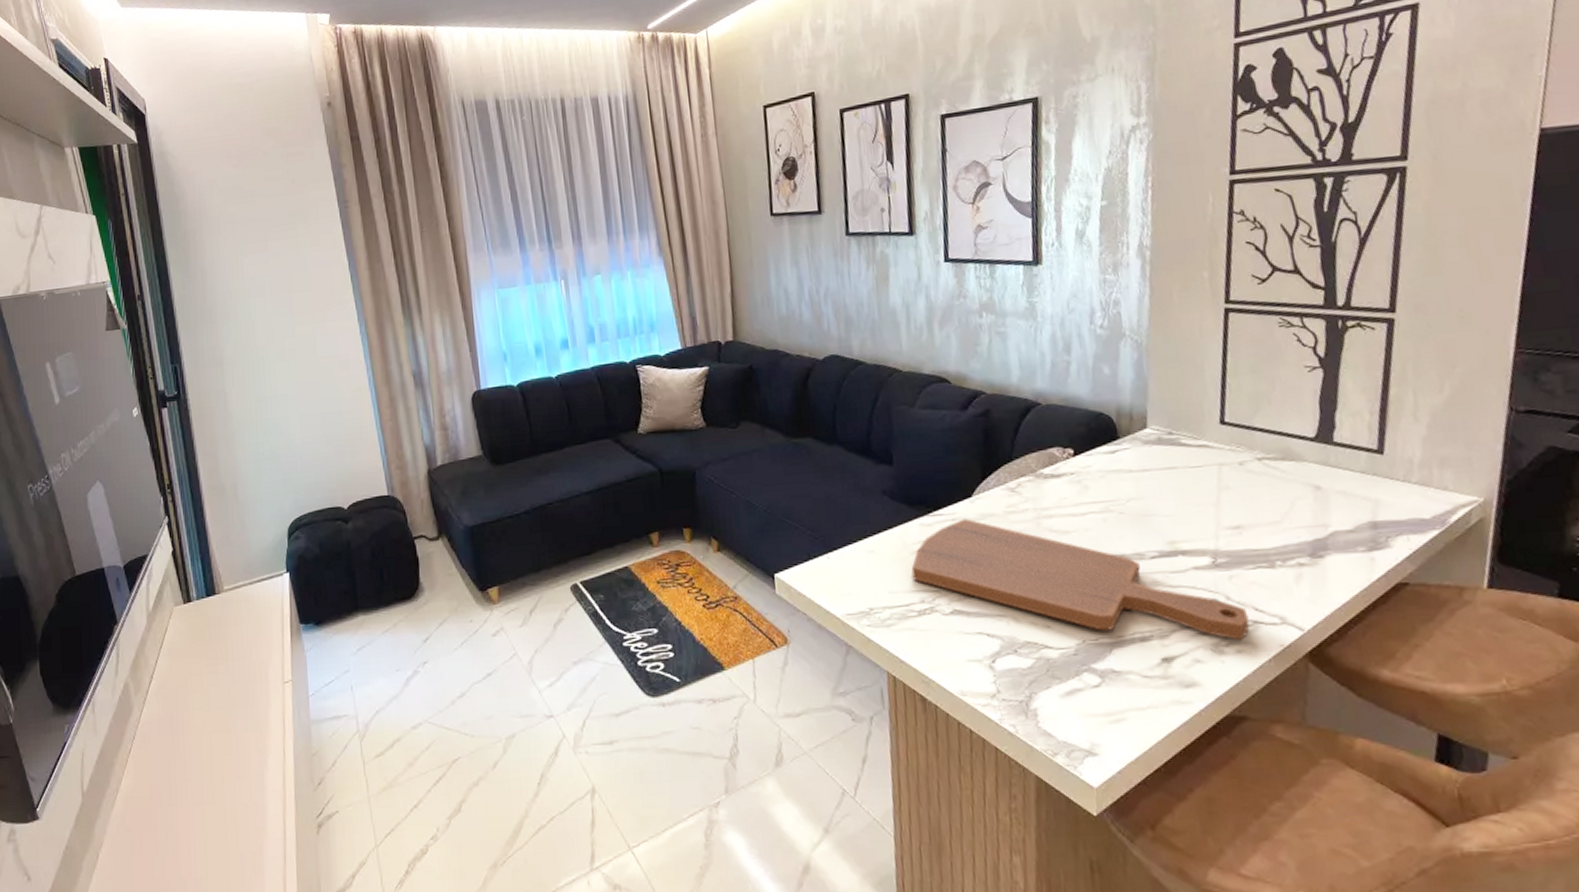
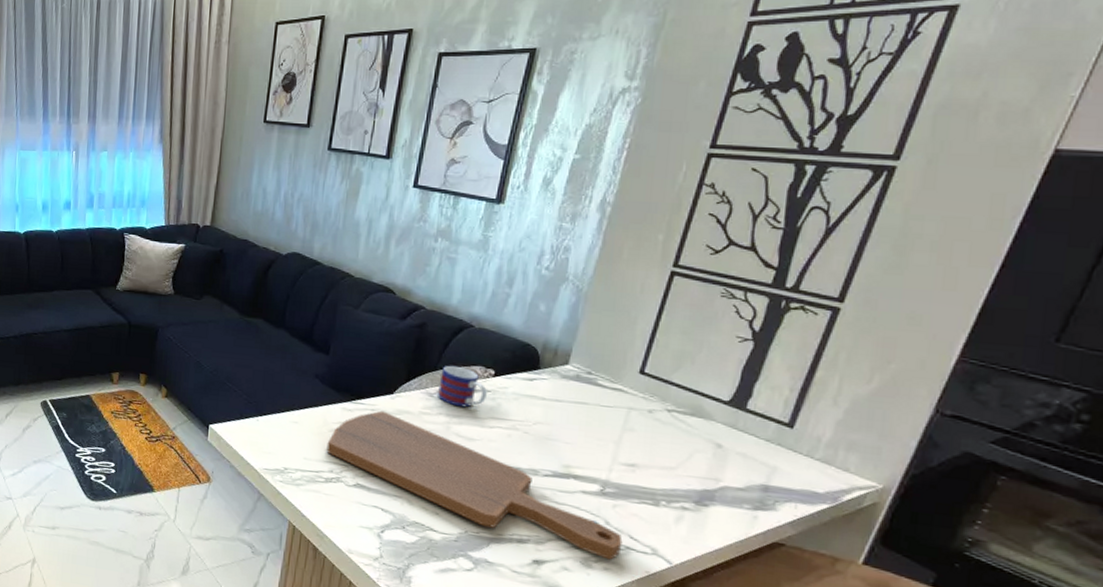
mug: none [1017,451,1072,498] -> present [436,365,487,408]

